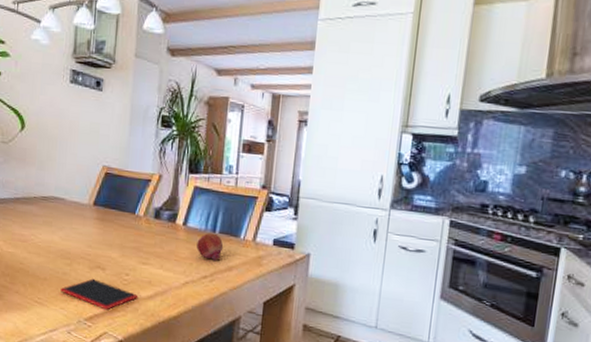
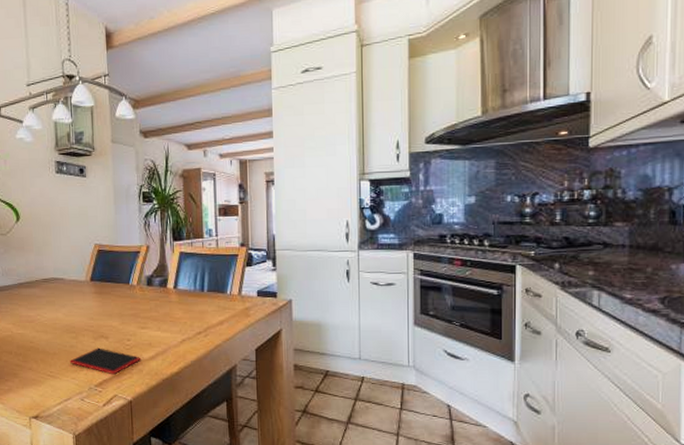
fruit: present [196,232,224,262] -> none [188,292,213,318]

